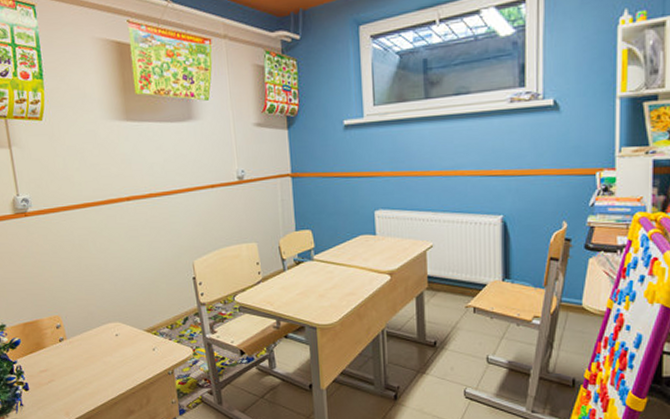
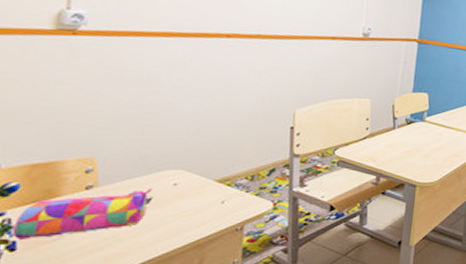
pencil case: none [23,339,104,382] -> present [12,188,153,240]

